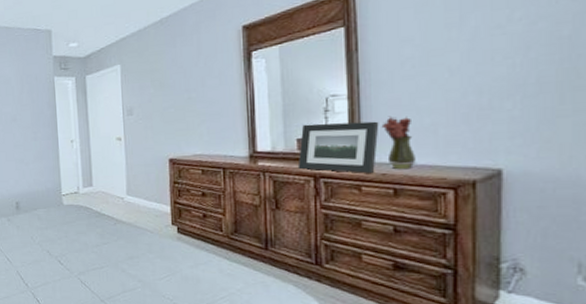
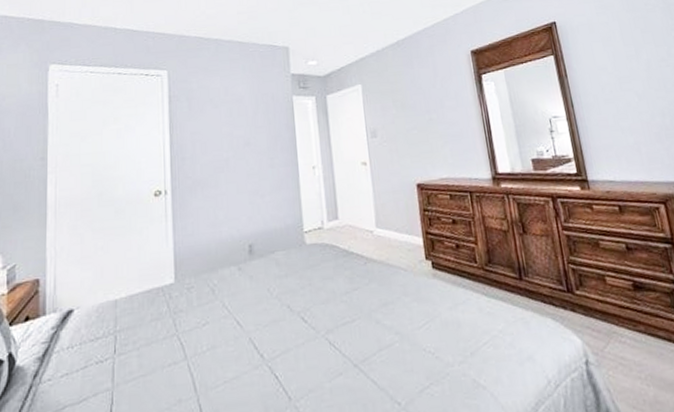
picture frame: present [297,121,379,174] -> none [534,141,600,192]
vase: present [381,116,416,170] -> none [597,135,630,187]

